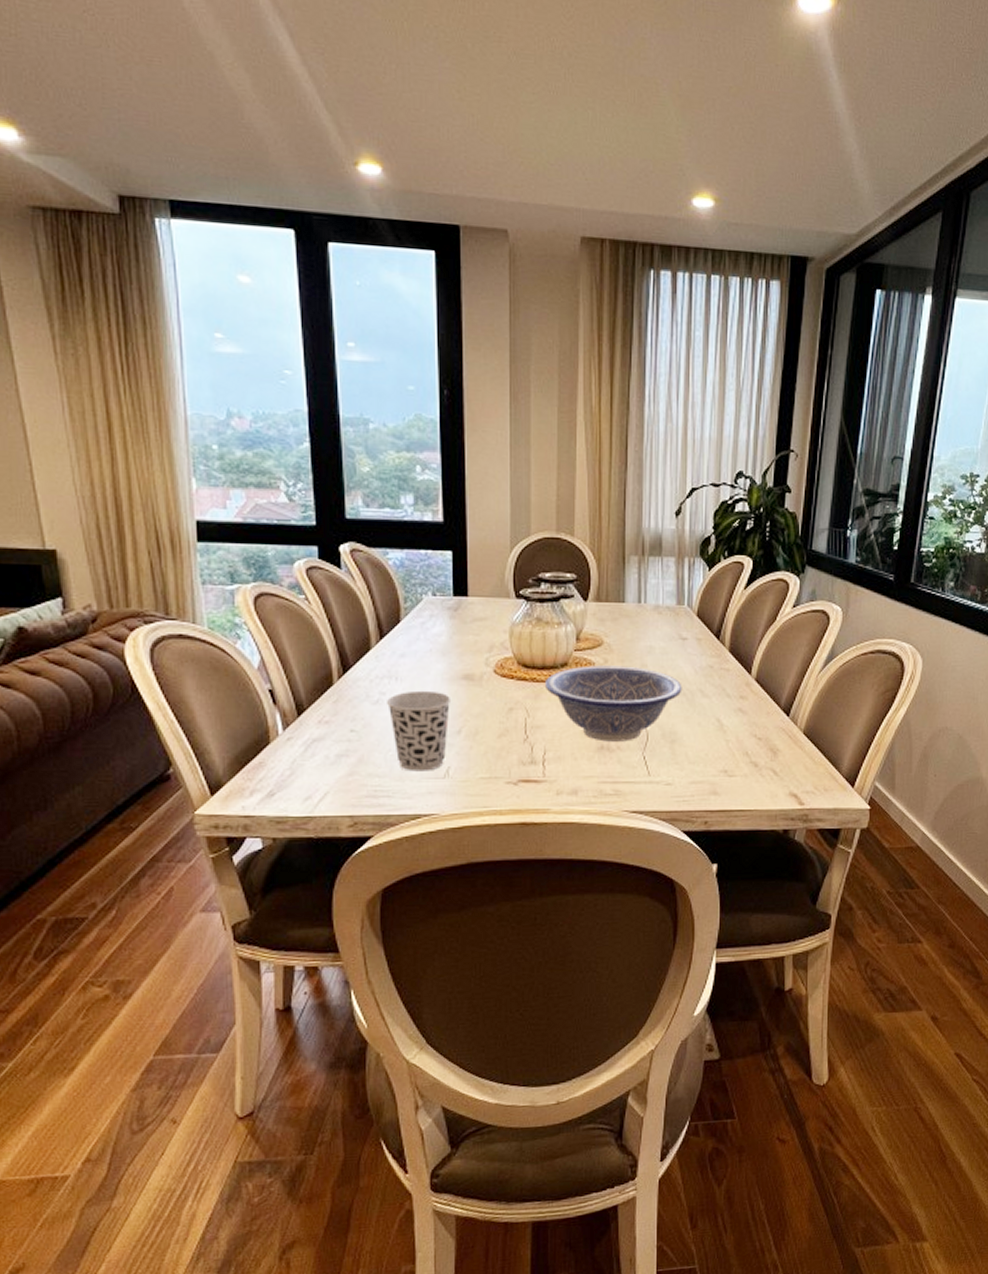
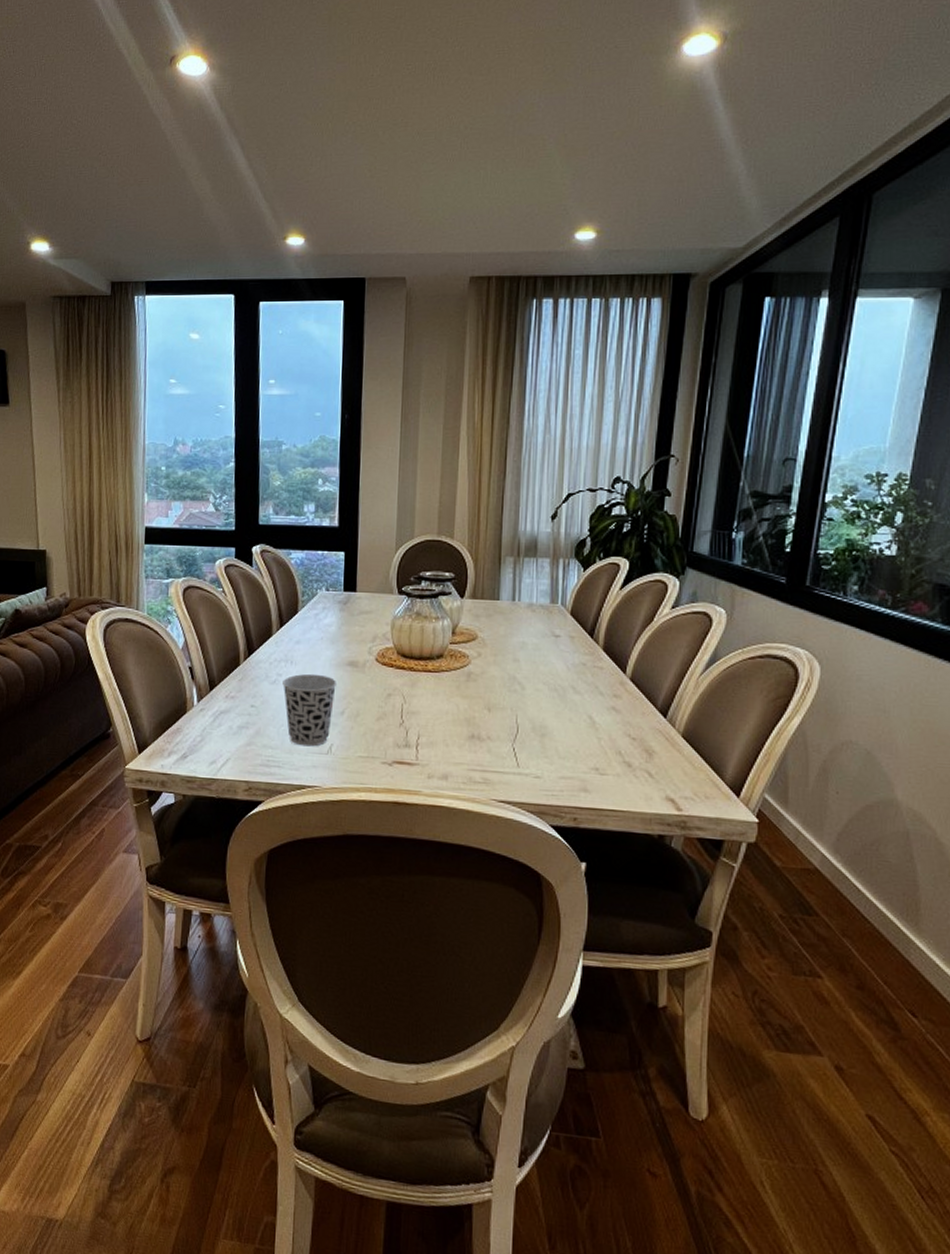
decorative bowl: present [544,665,683,742] -> none [420,658,554,732]

